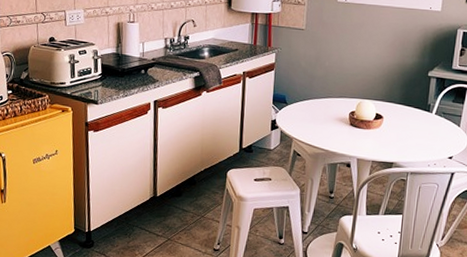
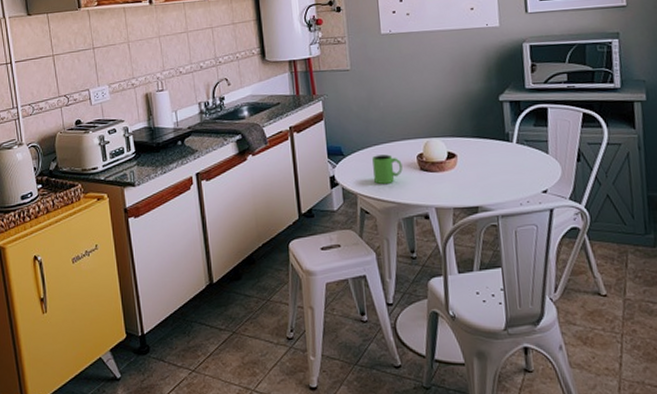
mug: none [309,107,336,134] -> present [372,154,403,185]

